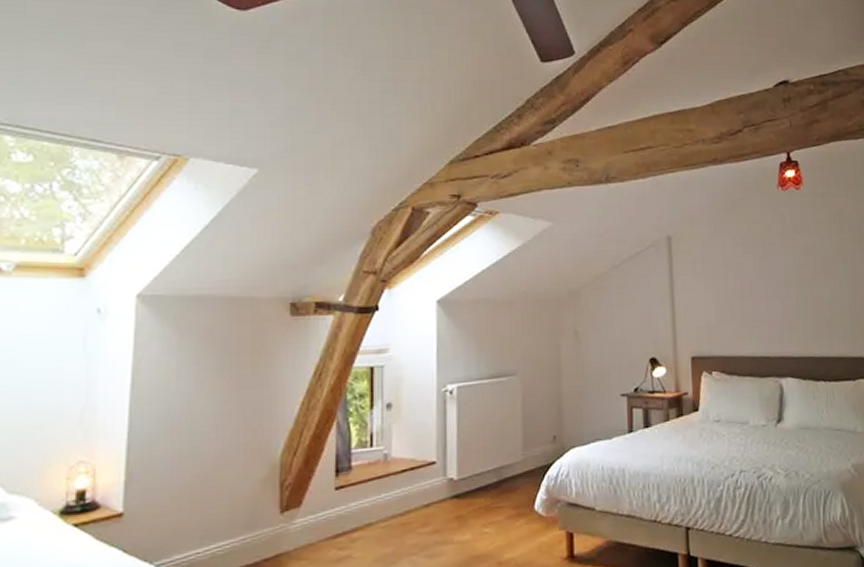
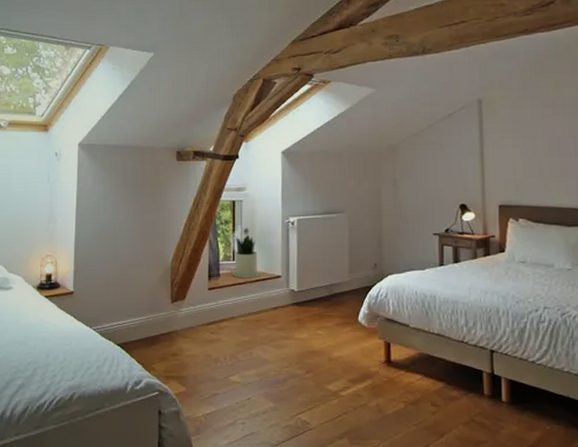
planter: none [369,410,407,470] -> present [232,234,260,278]

